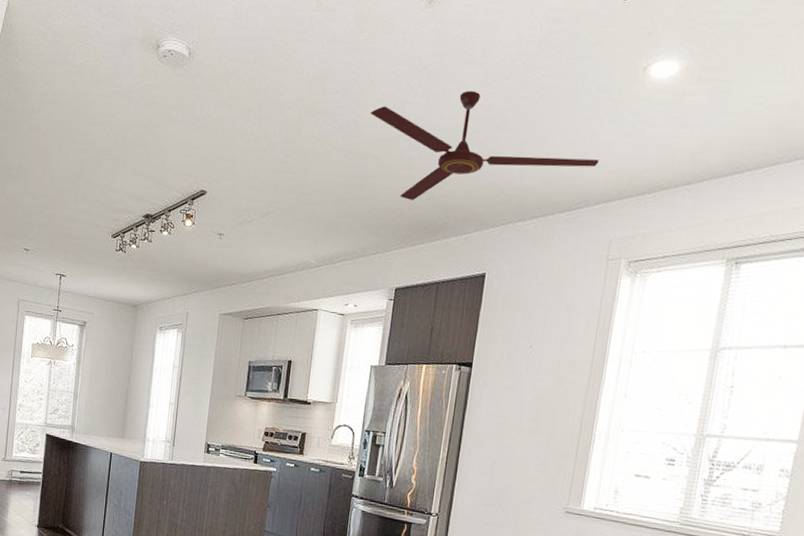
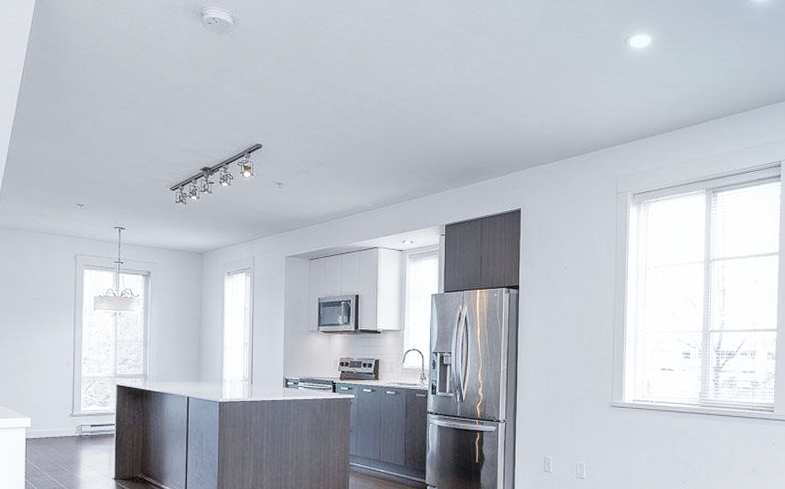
ceiling fan: present [370,90,599,200] -> none [406,56,600,149]

